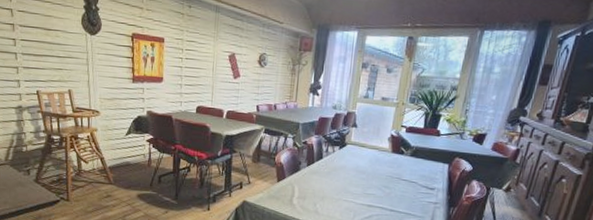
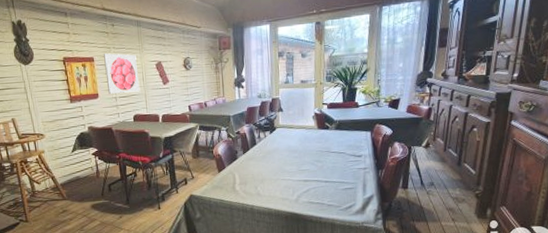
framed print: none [173,36,210,82] -> present [103,53,140,94]

